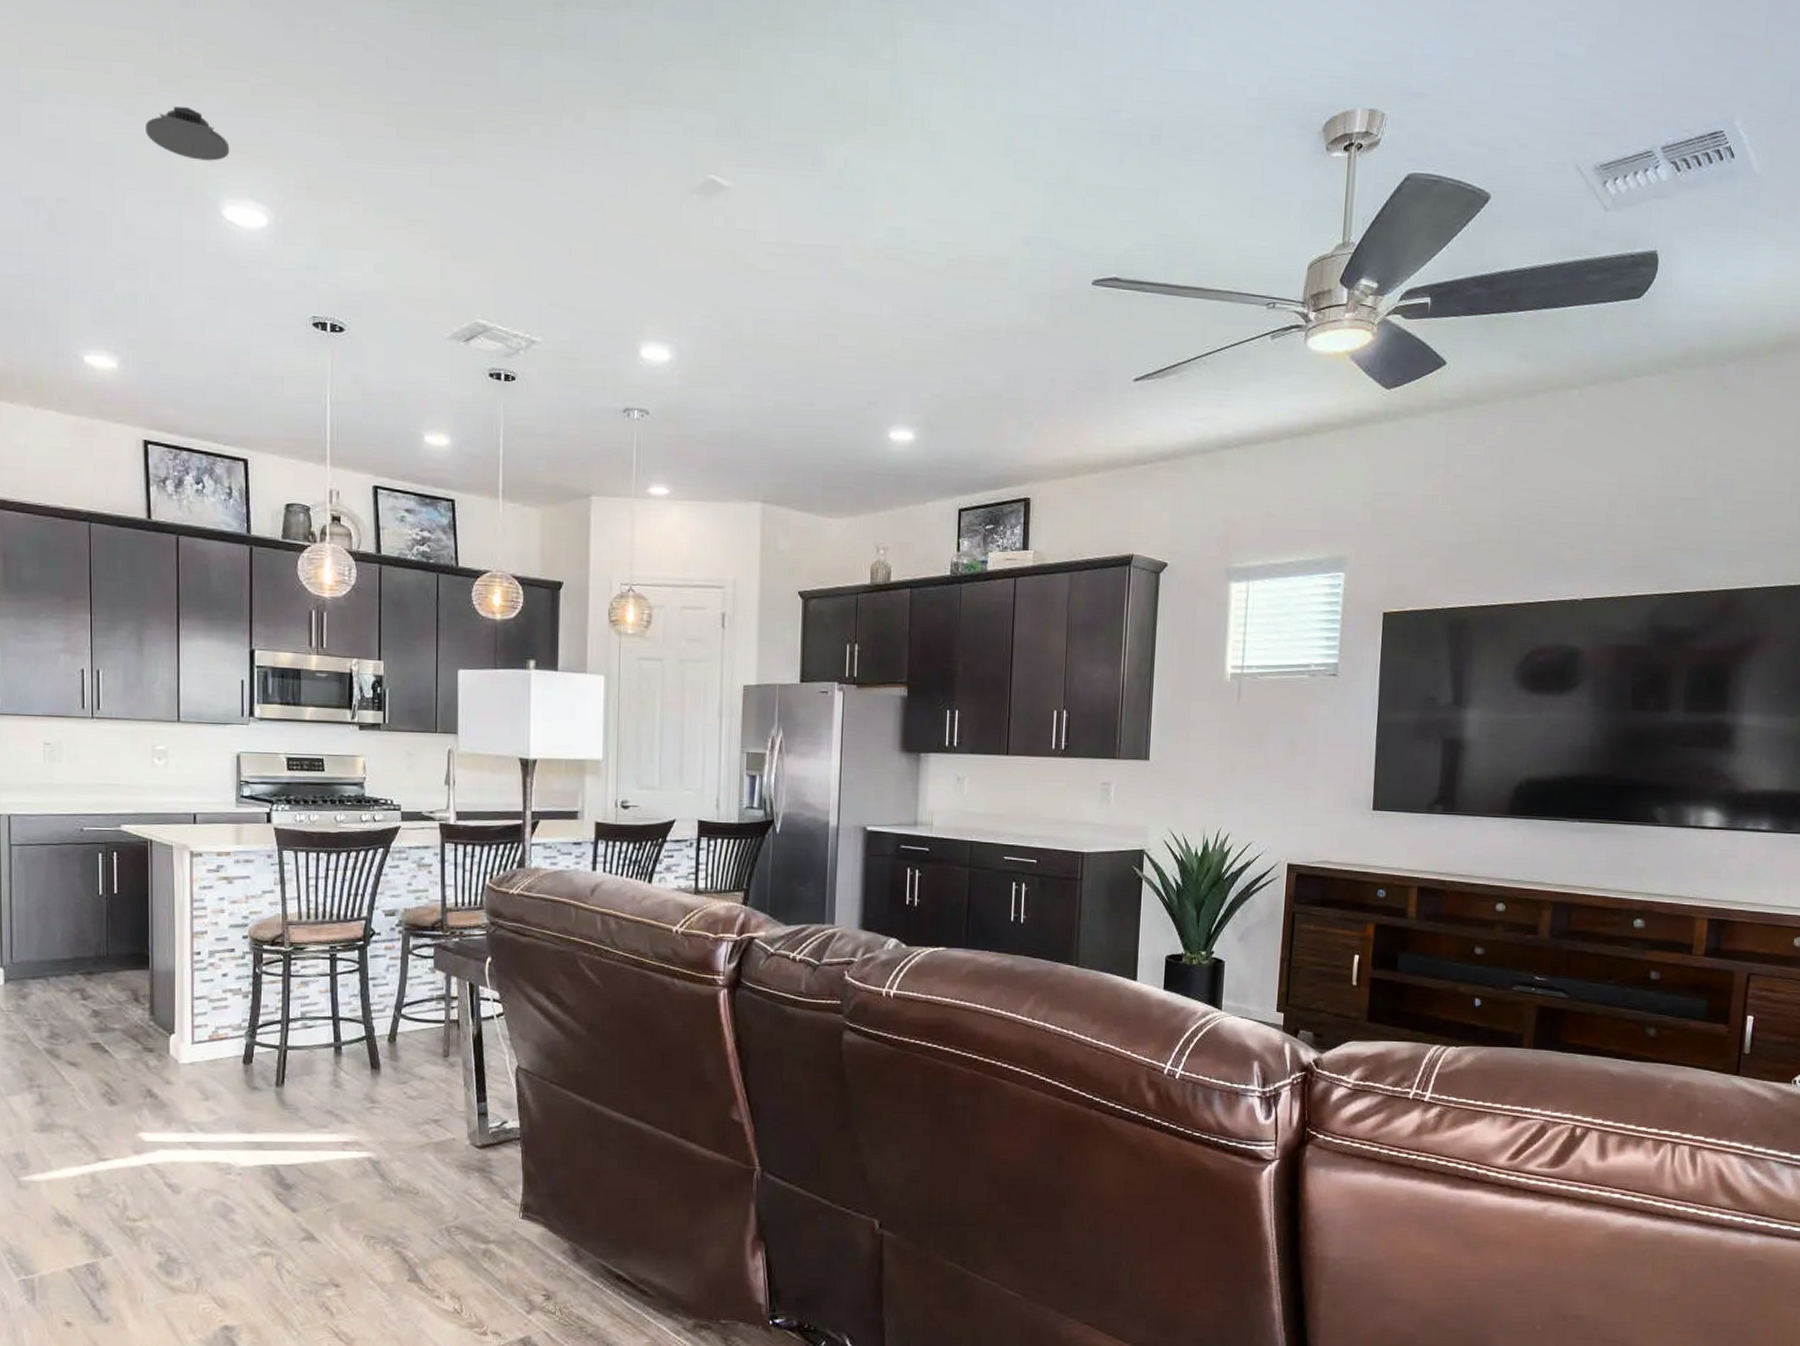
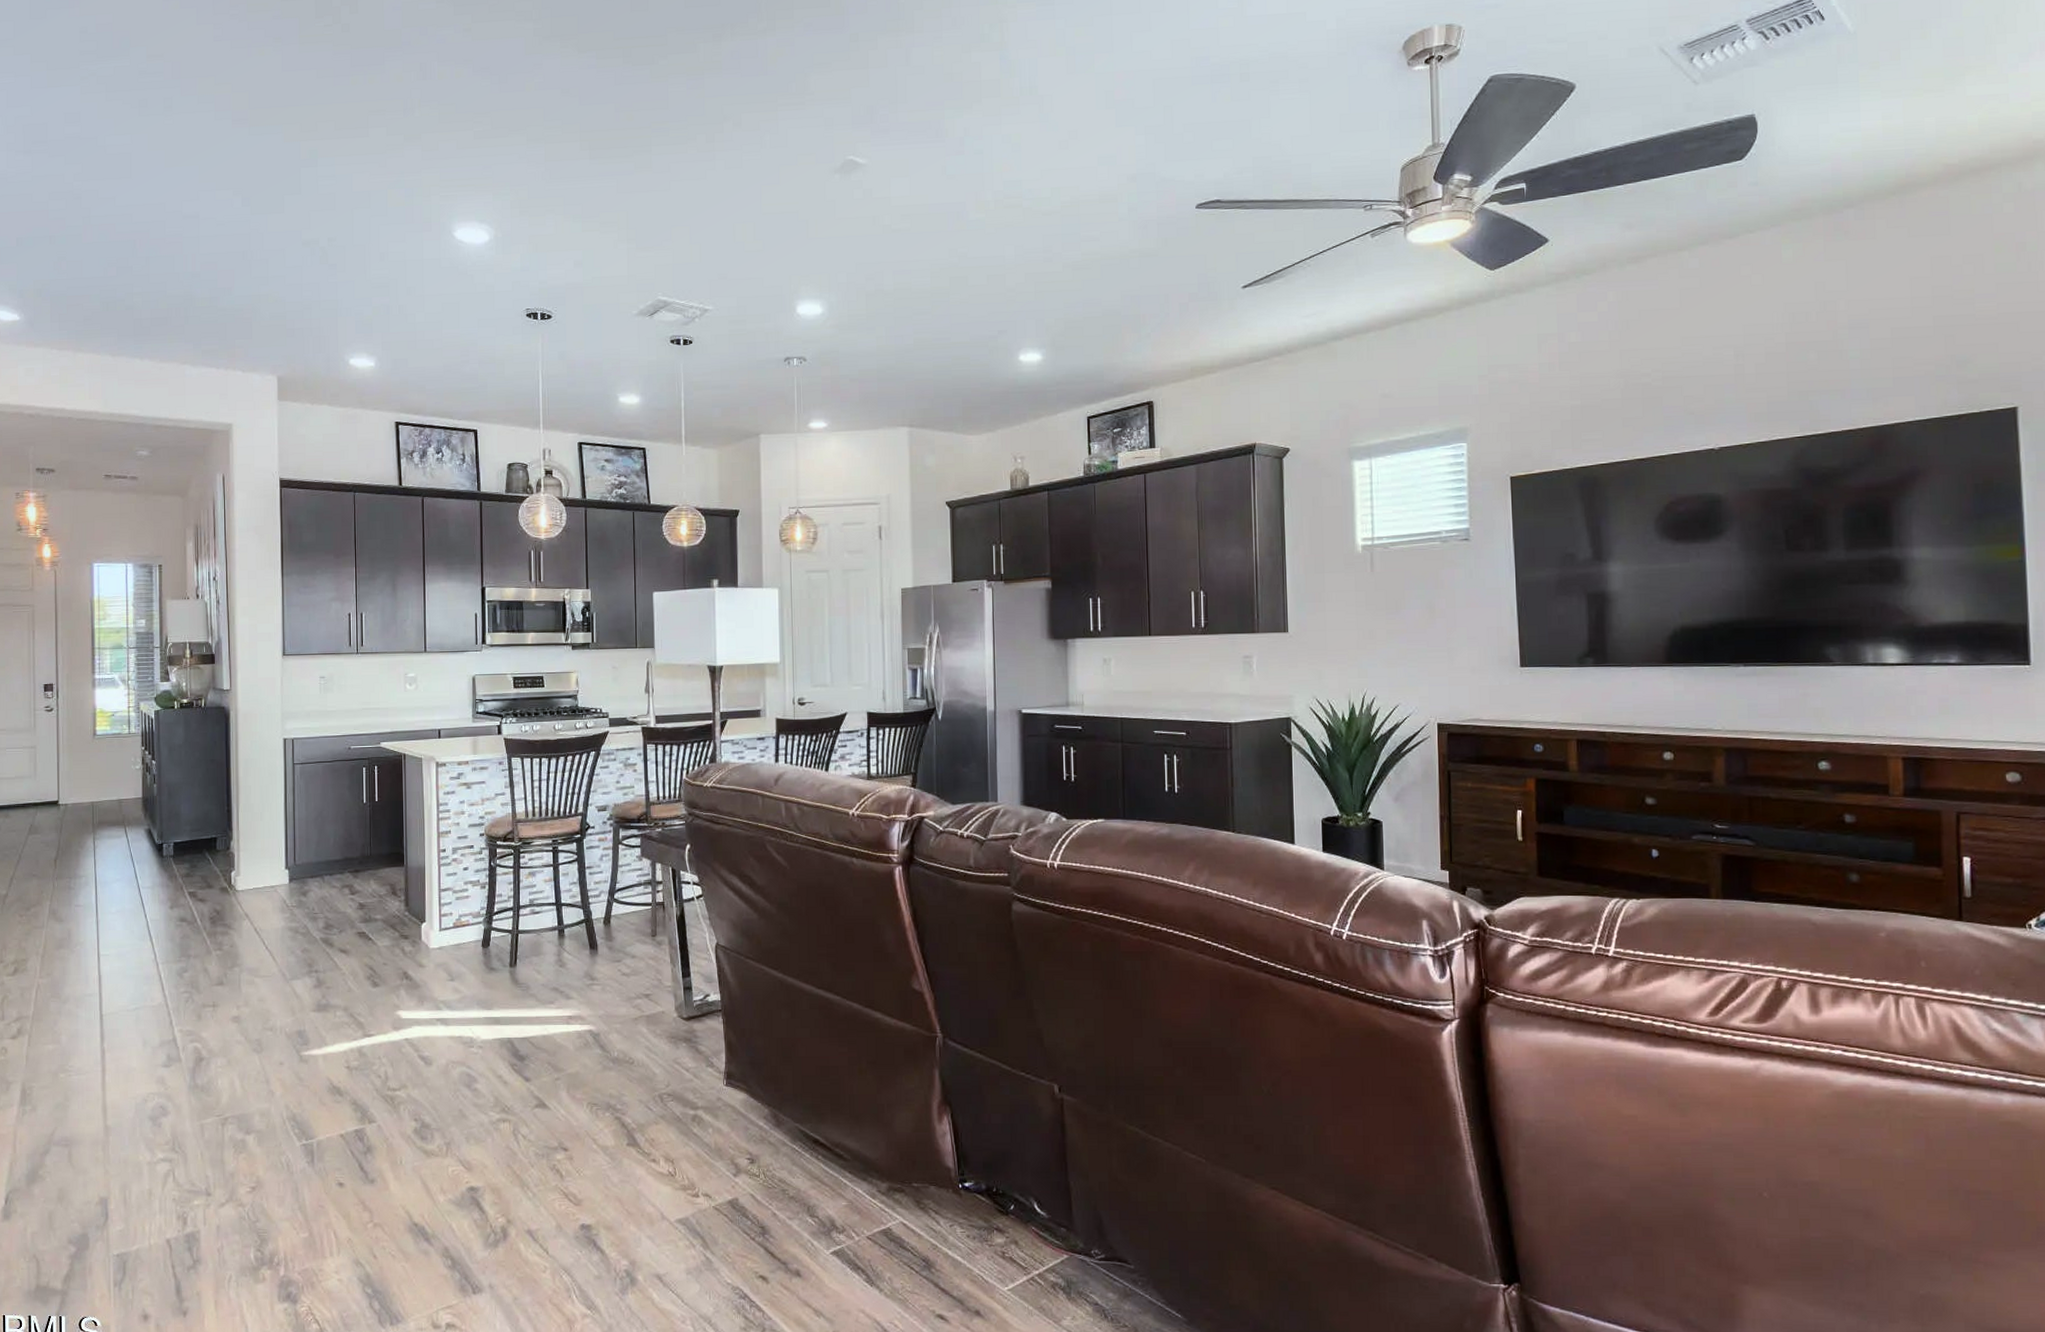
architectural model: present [146,107,230,161] -> none [395,156,459,196]

